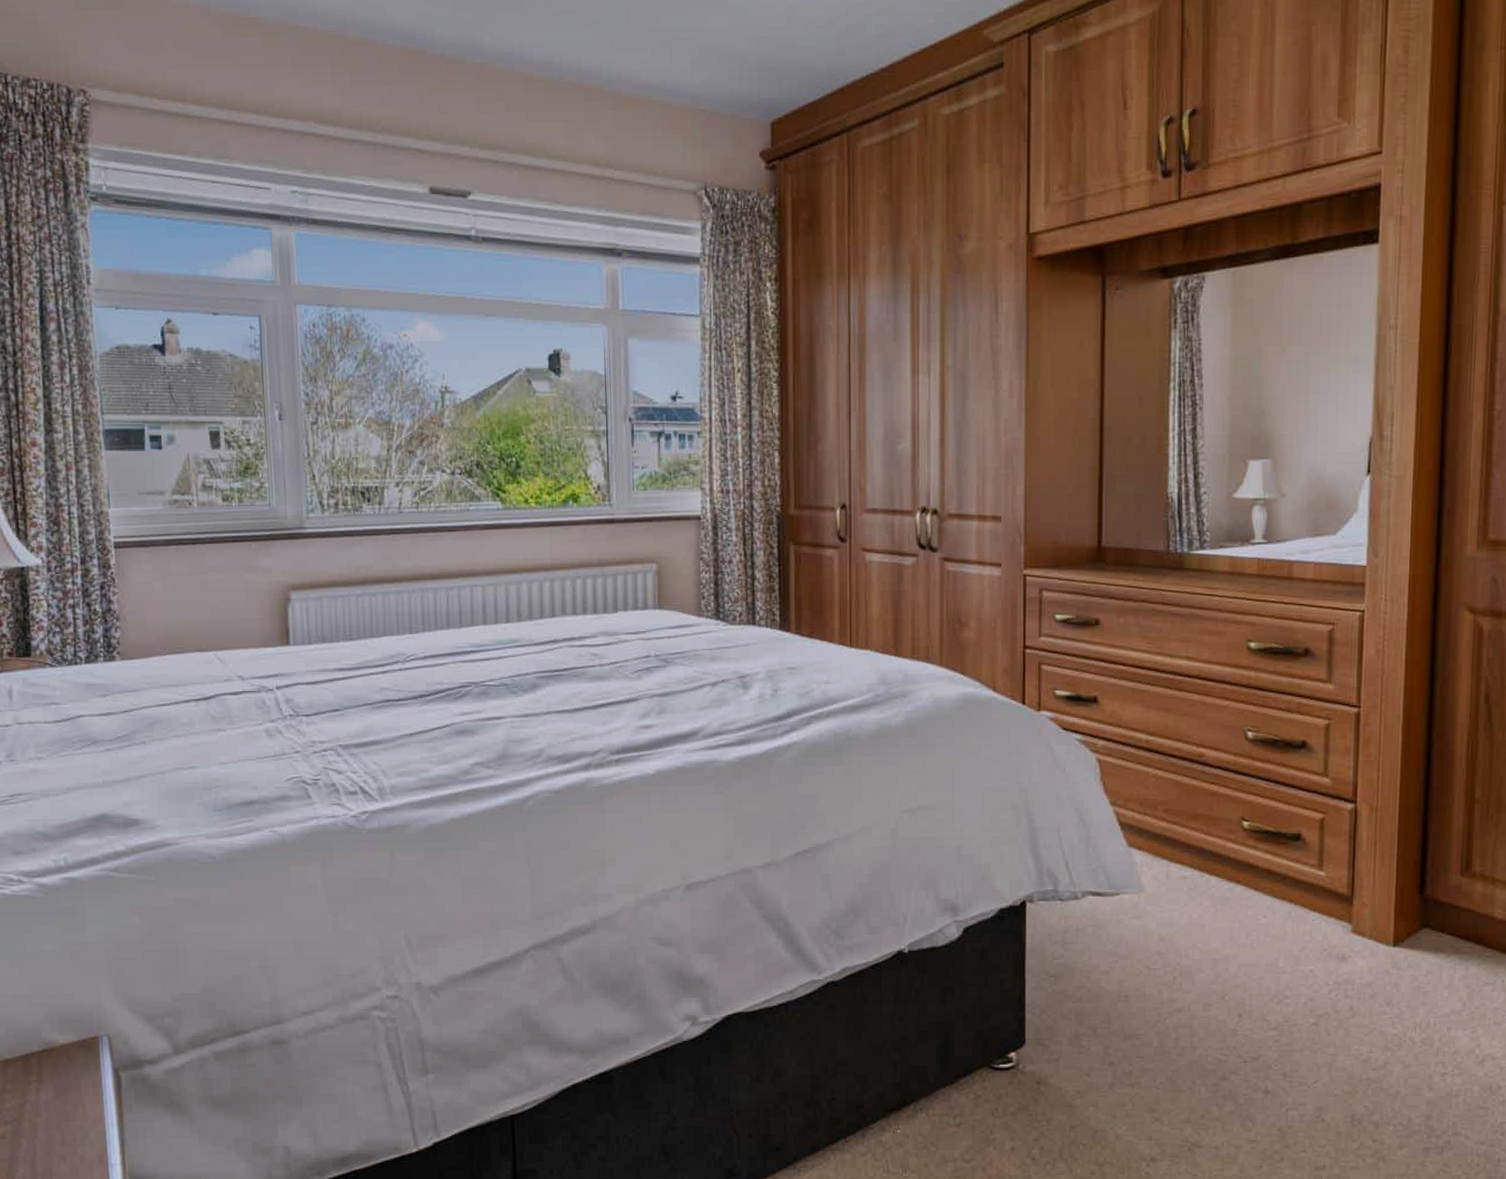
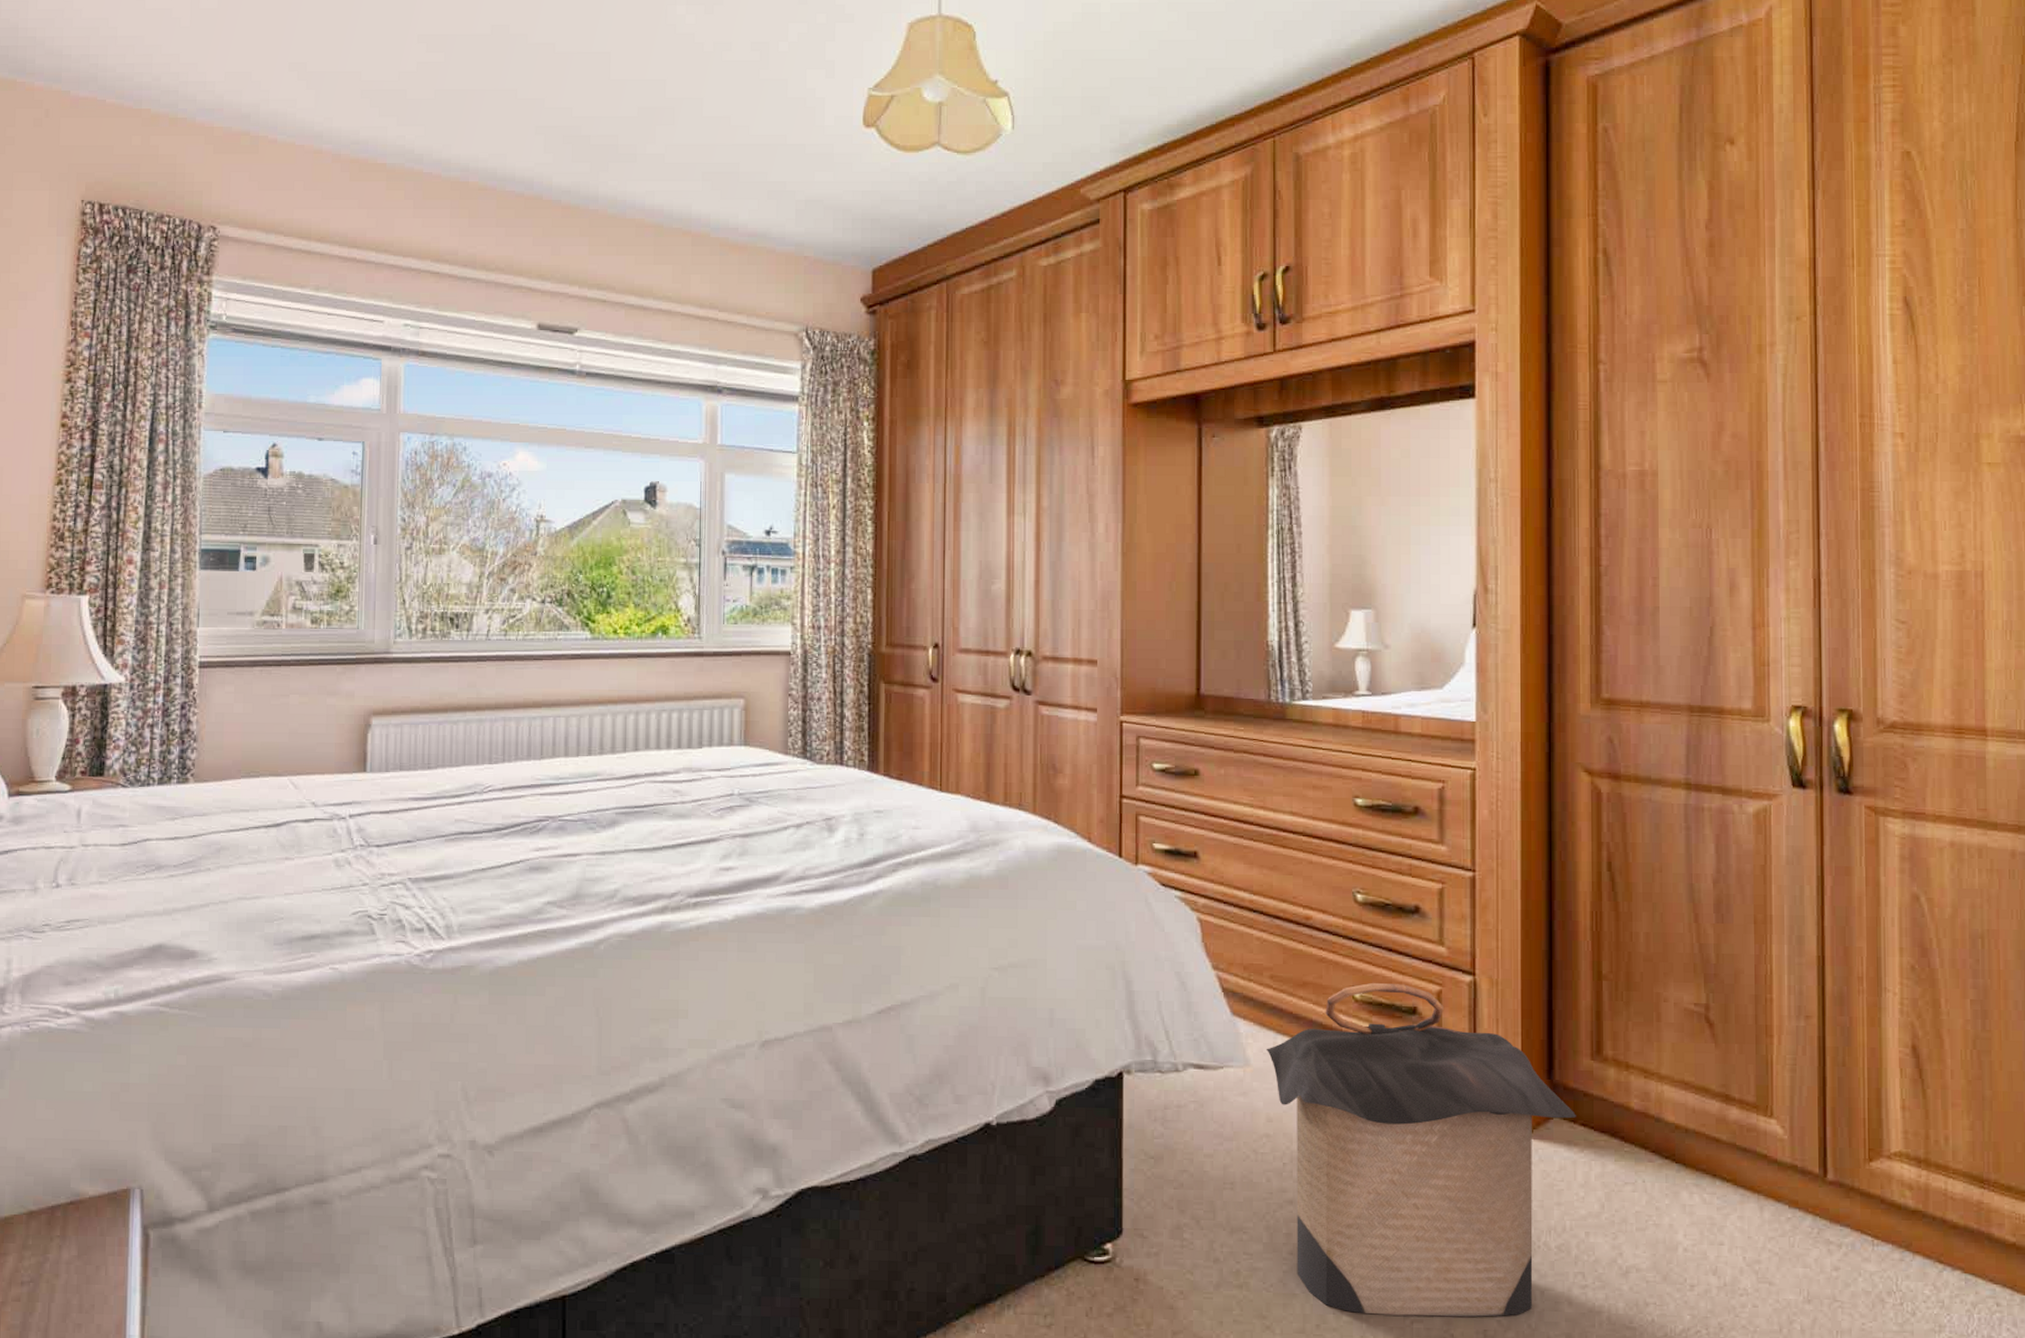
laundry hamper: none [1159,812,1444,1105] -> present [1265,982,1576,1317]

